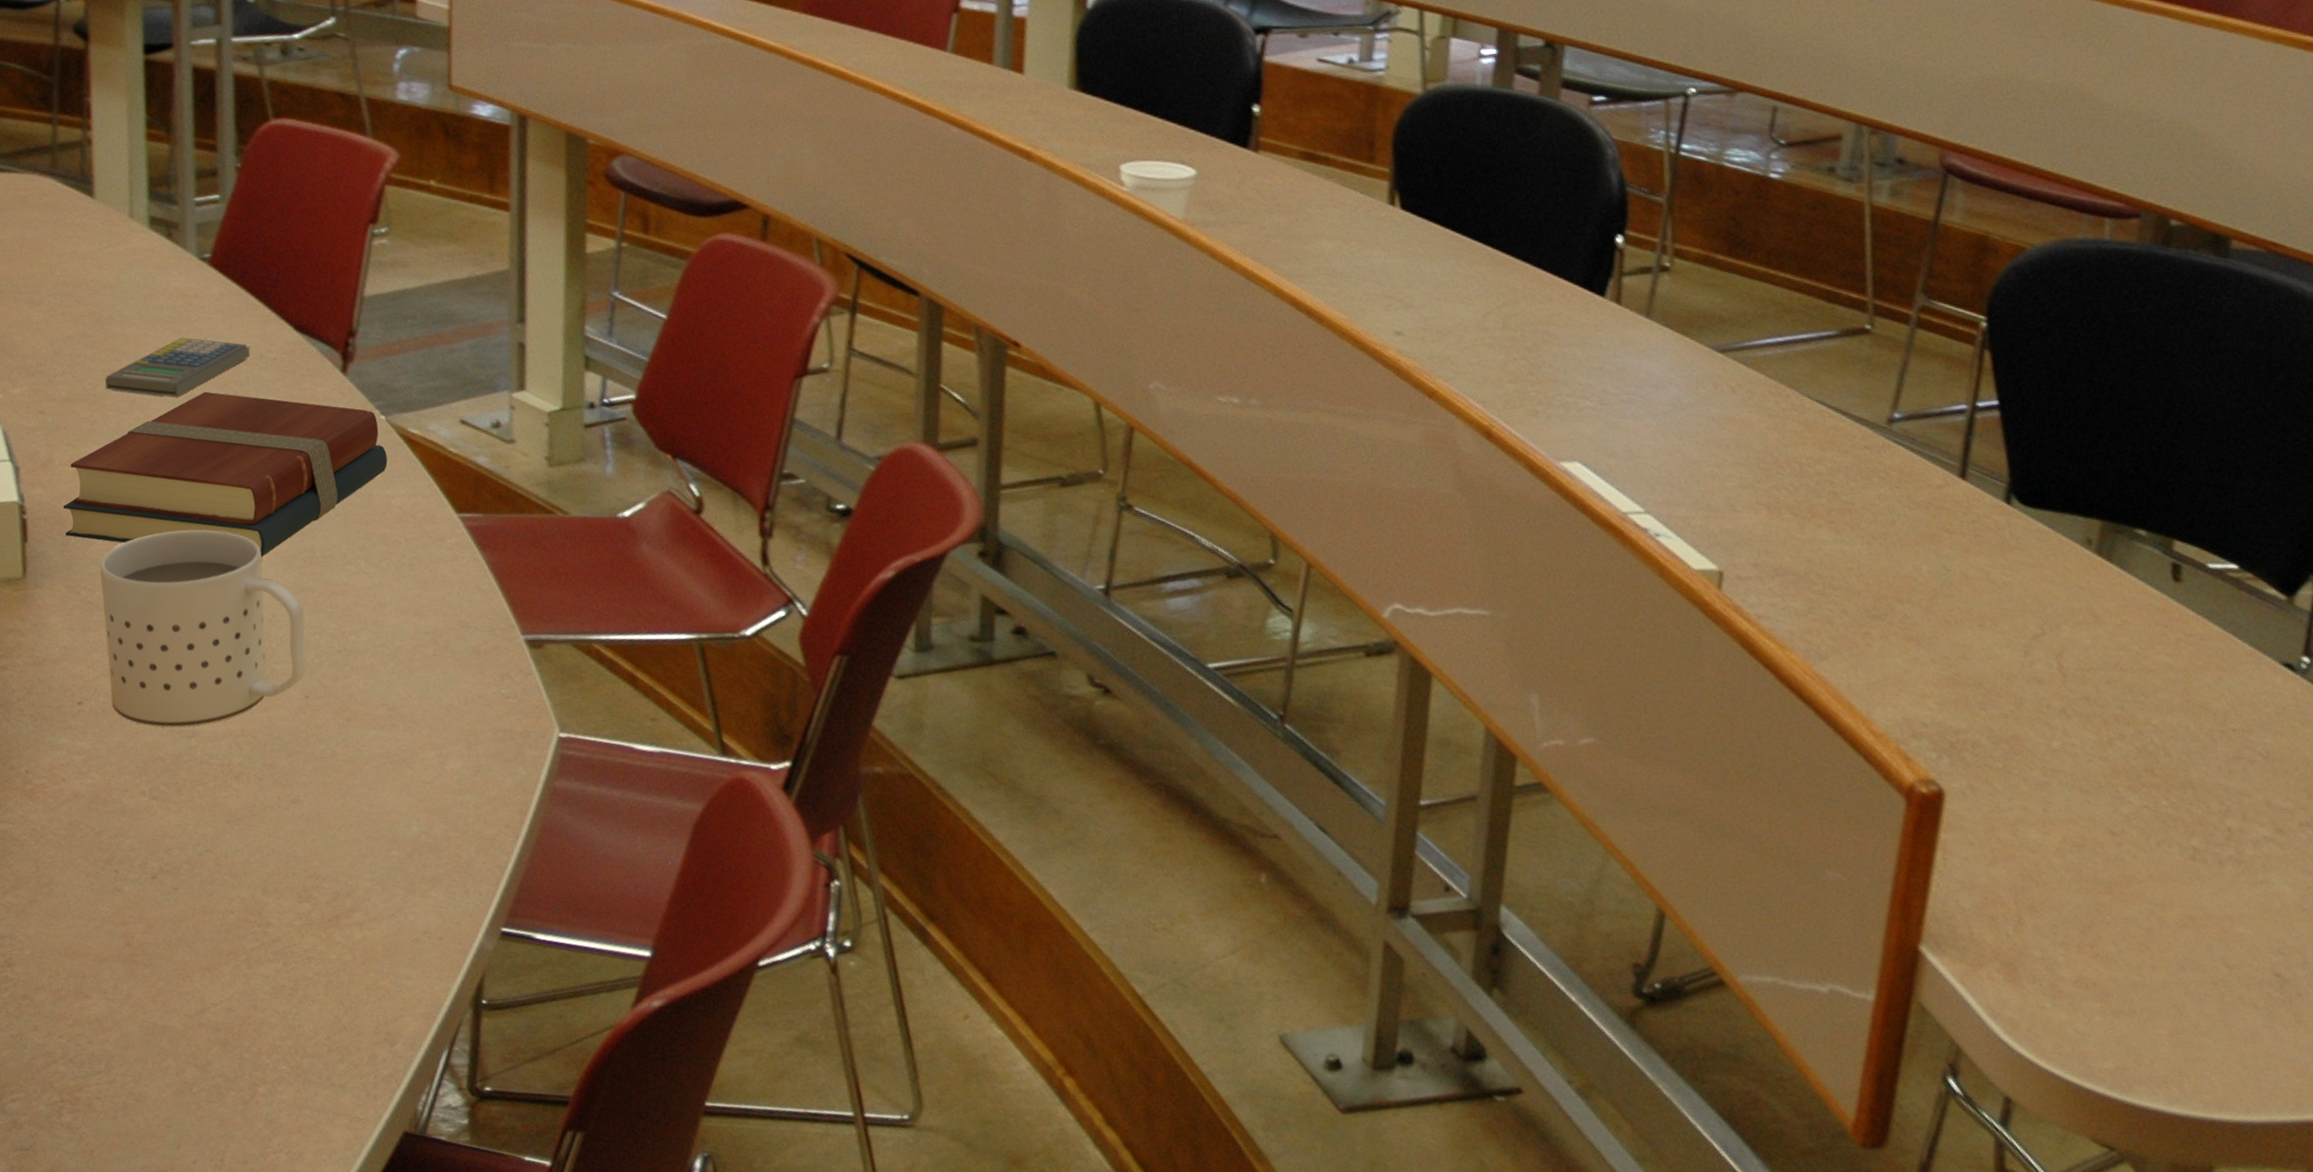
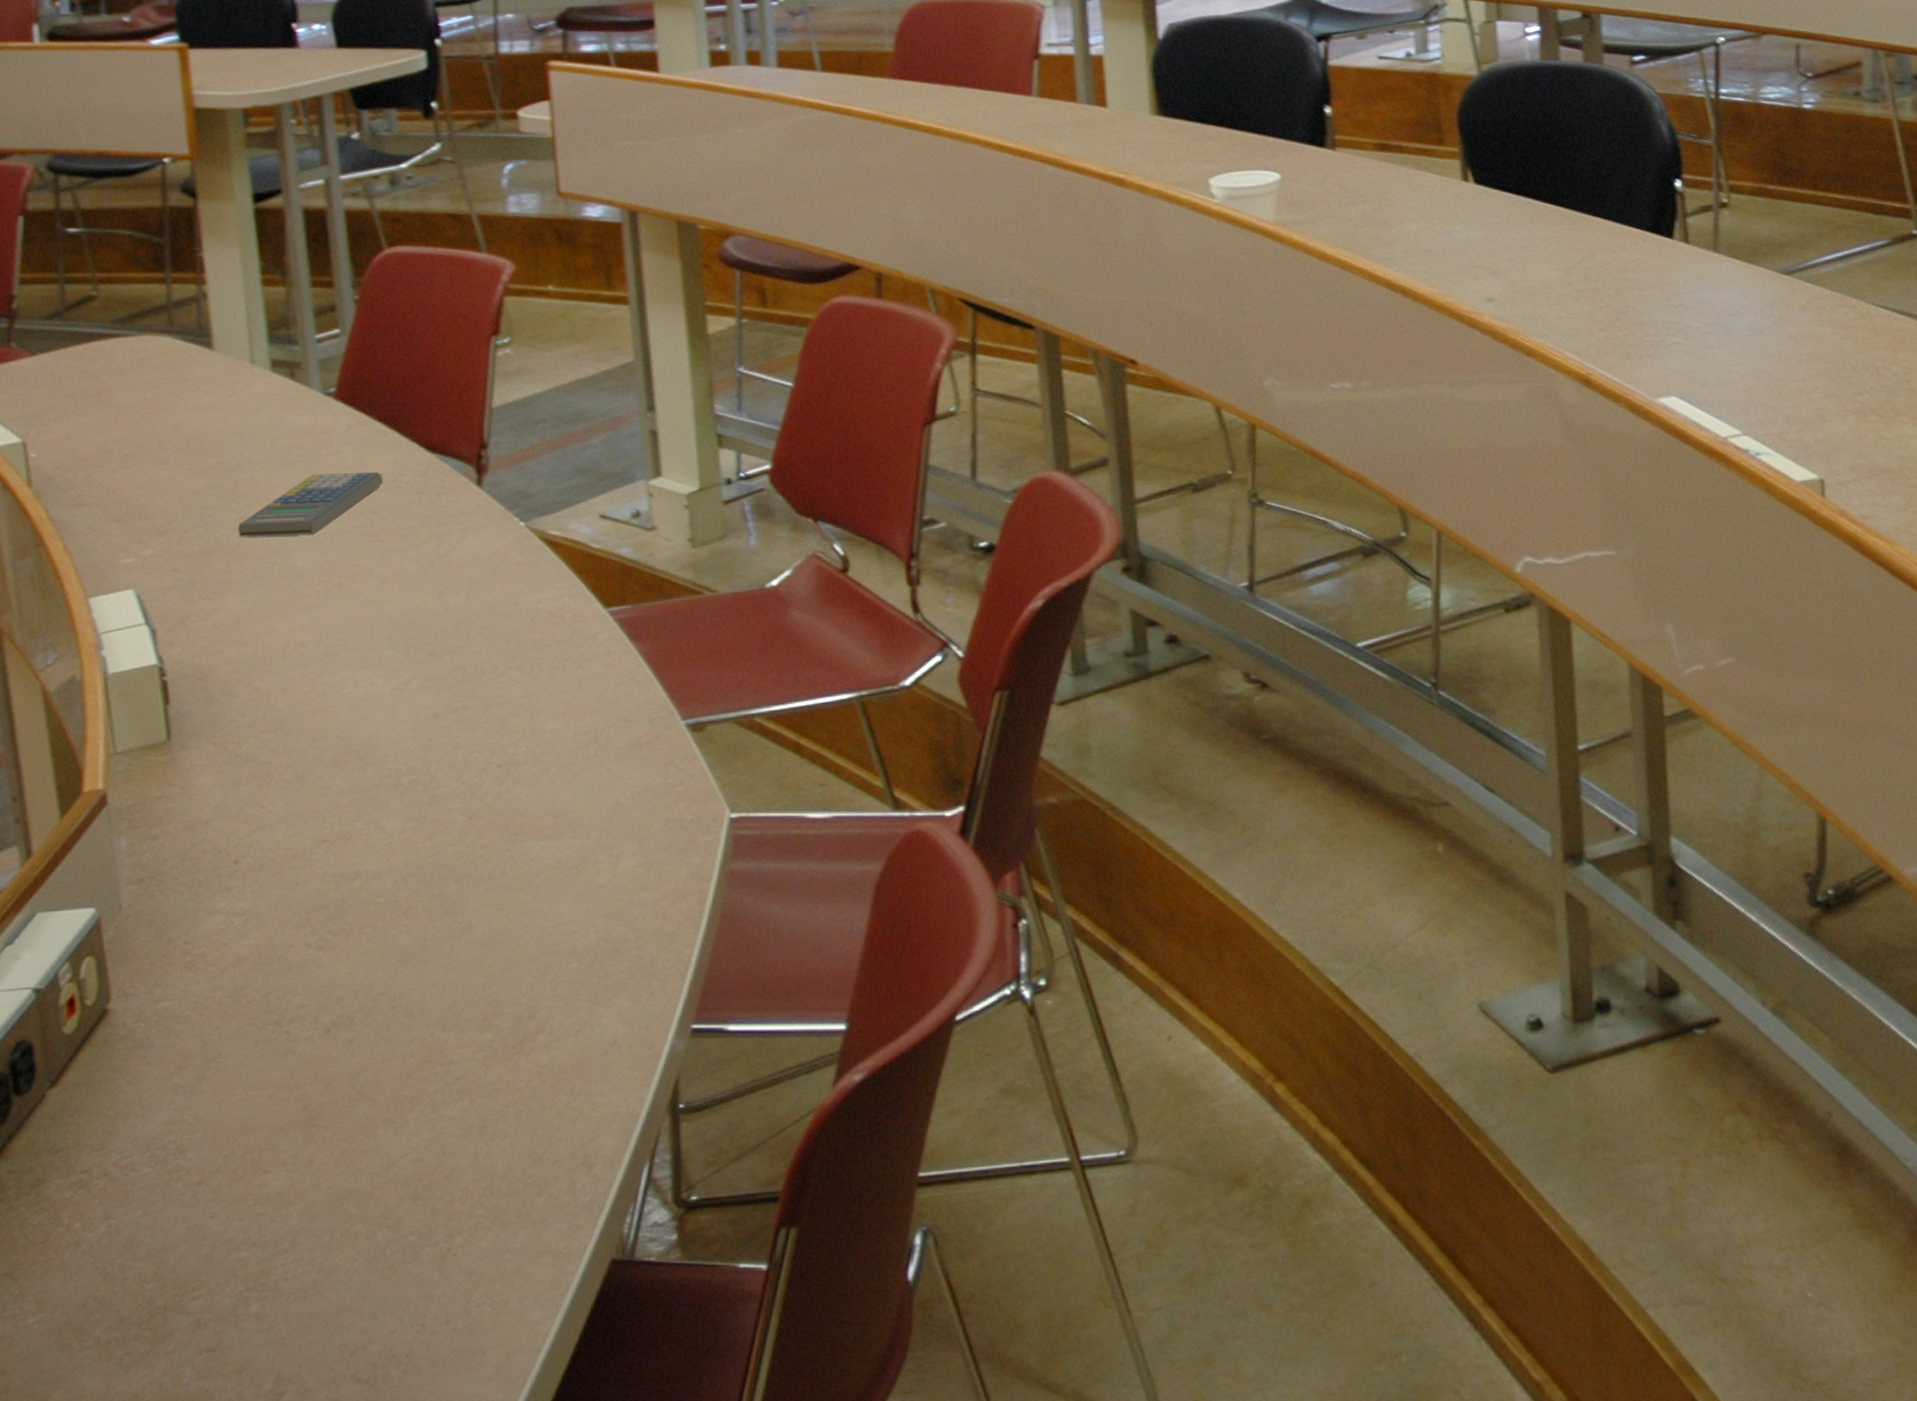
books: present [63,391,388,557] -> none [204,518,531,692]
mug: present [99,529,307,727] -> none [247,663,468,873]

